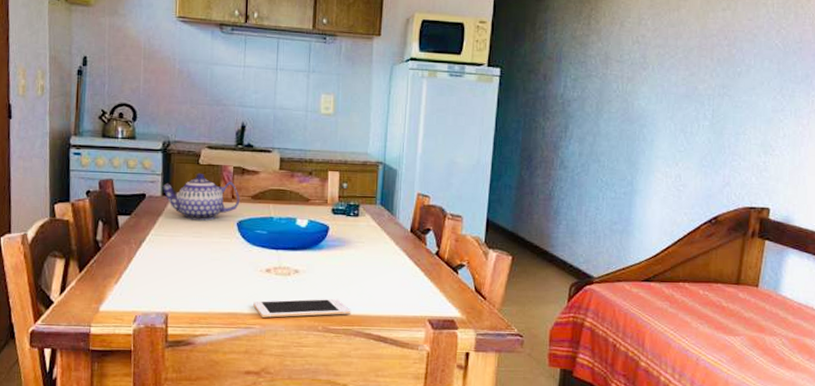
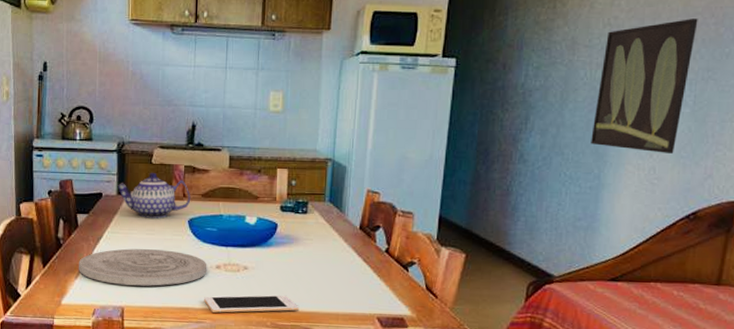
plate: none [119,252,257,291] -> present [79,248,207,287]
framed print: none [624,40,714,162] -> present [591,19,698,153]

